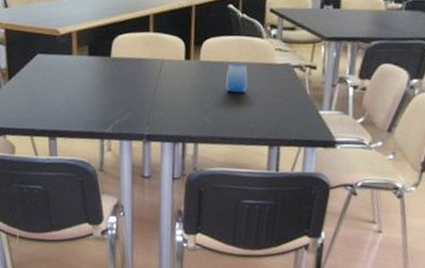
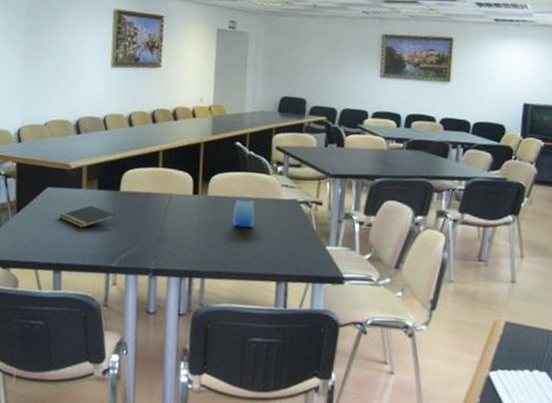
notepad: none [51,71,108,95] -> present [59,205,116,228]

